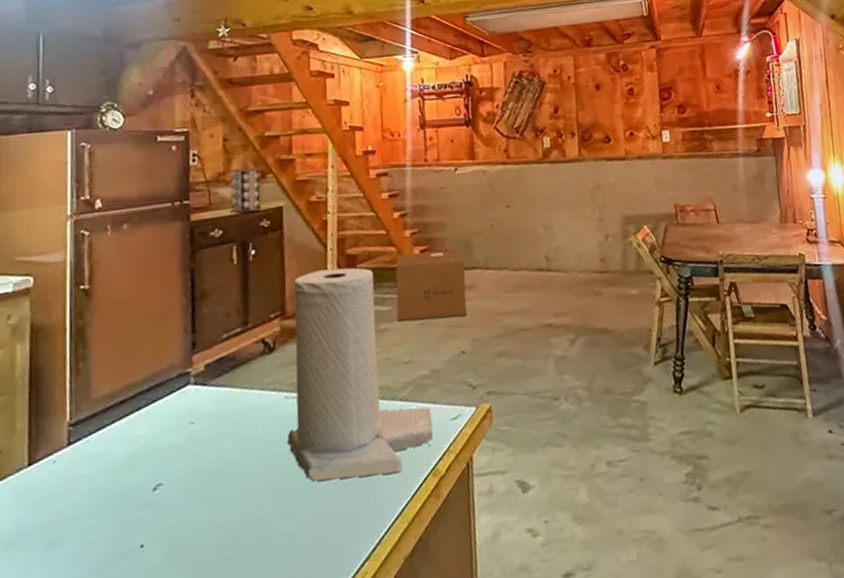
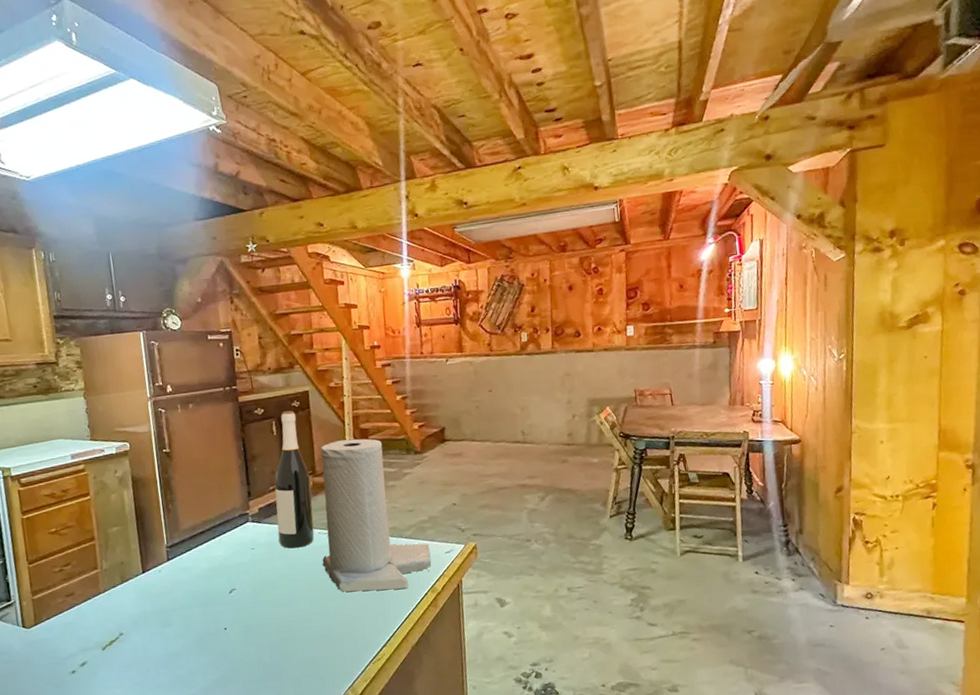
wine bottle: none [228,232,279,421] -> present [274,410,315,549]
spice rack: present [229,160,263,214] -> none [265,354,293,397]
box: present [395,250,467,323] -> none [399,426,457,481]

